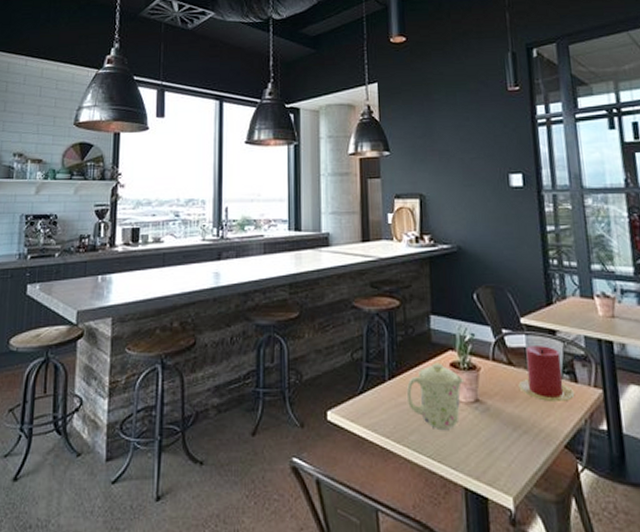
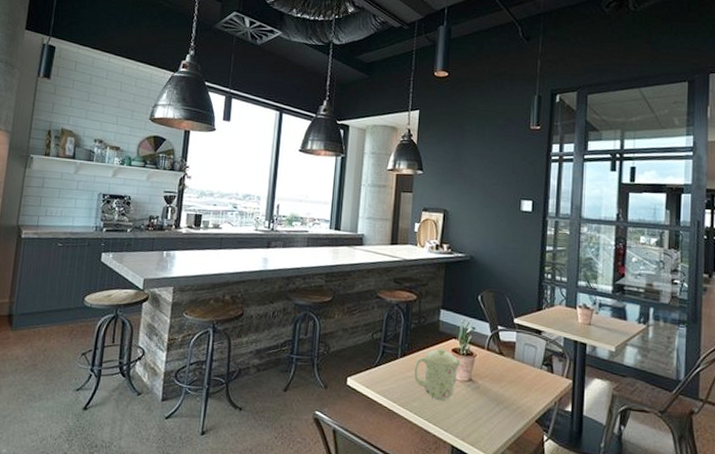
candle: present [518,346,575,403] -> none [505,341,550,387]

